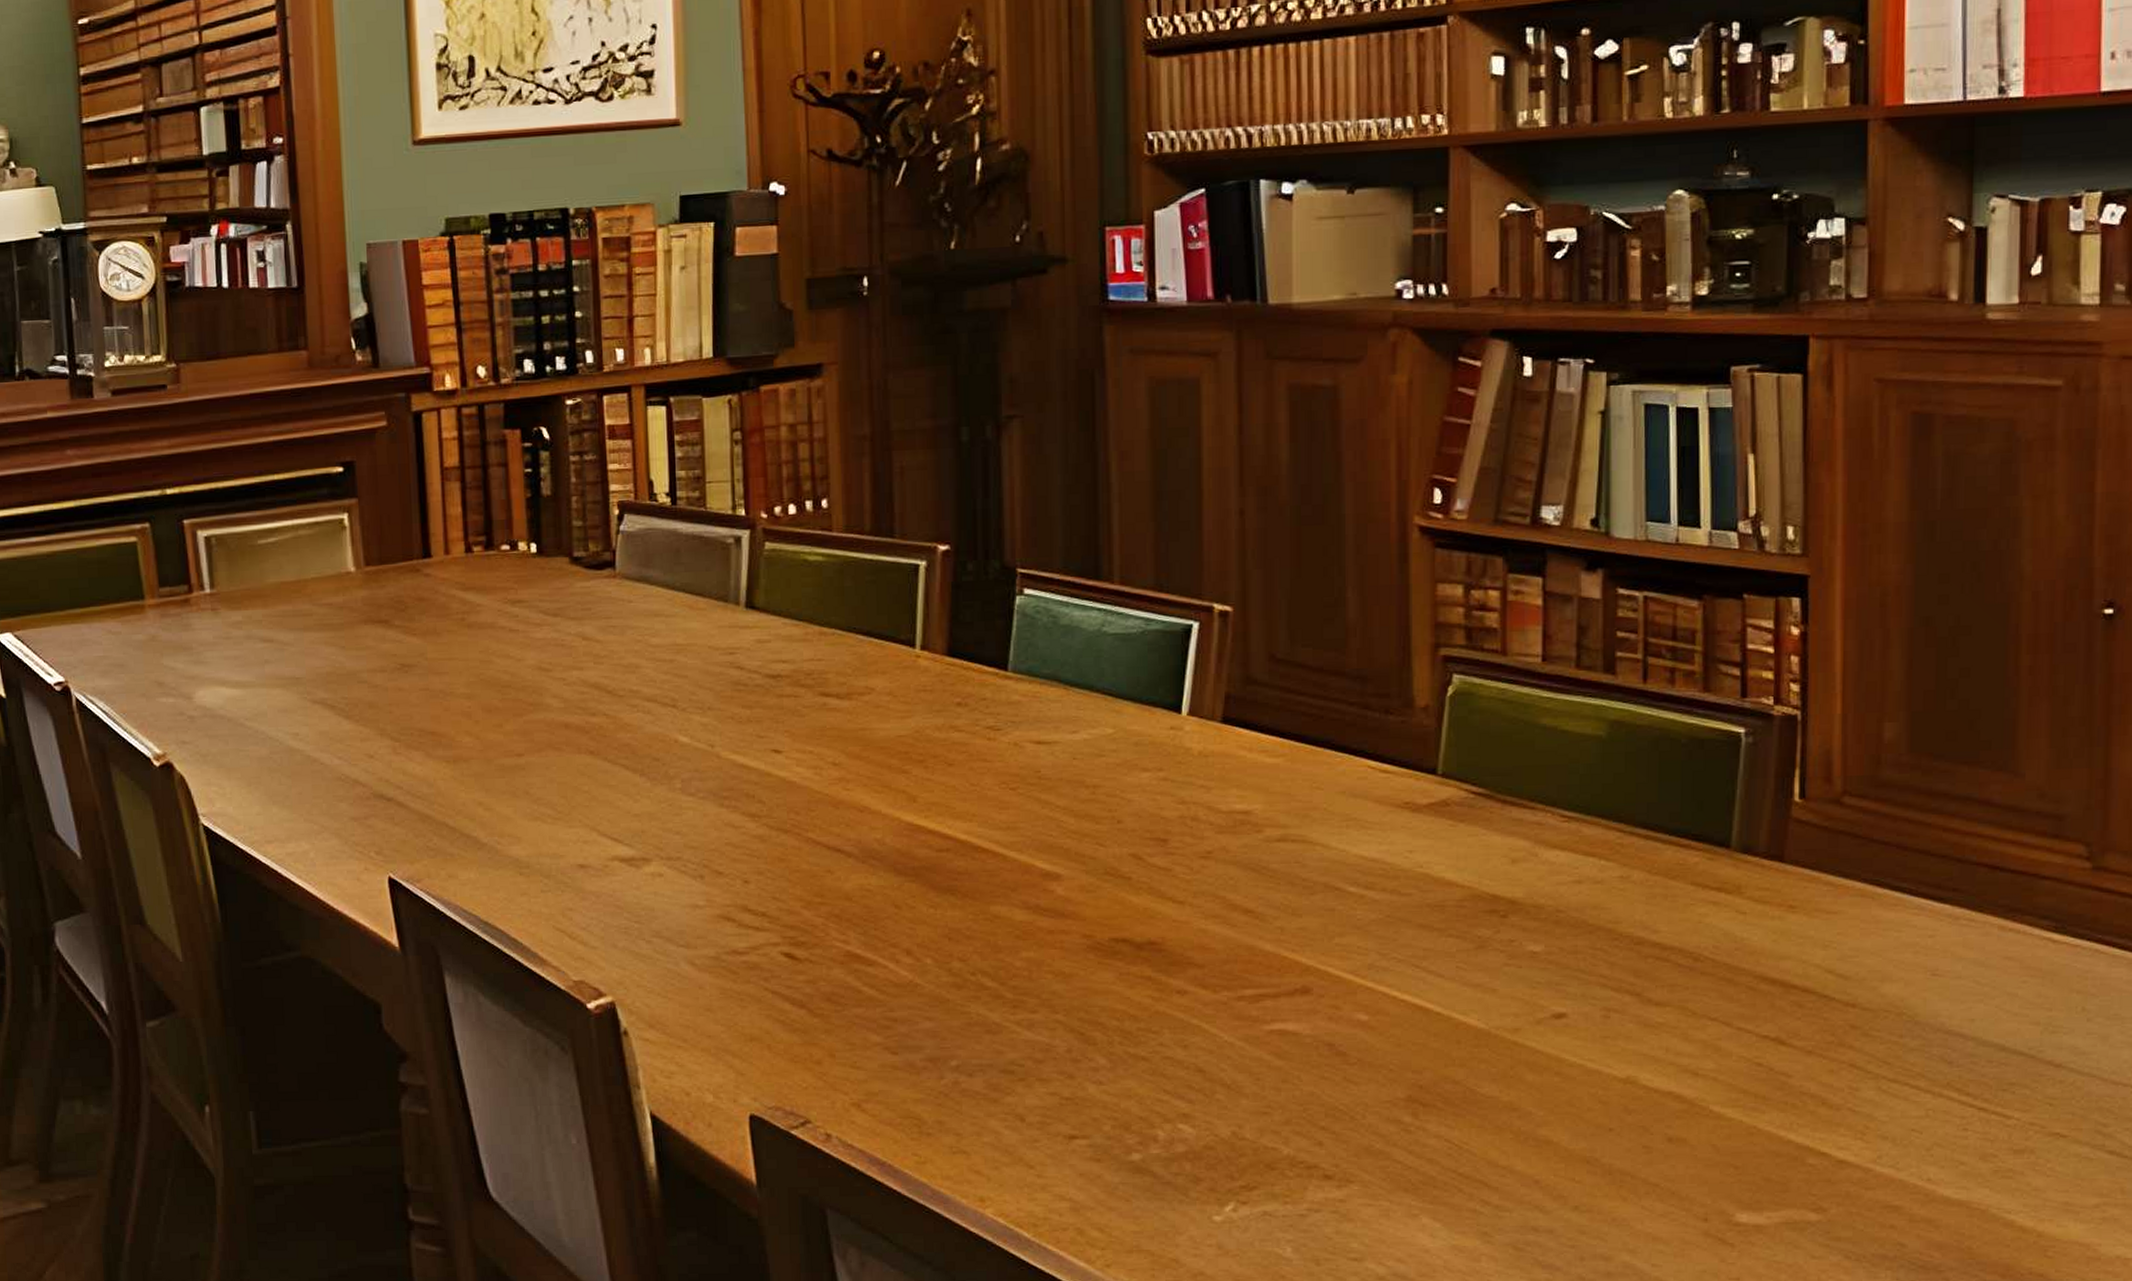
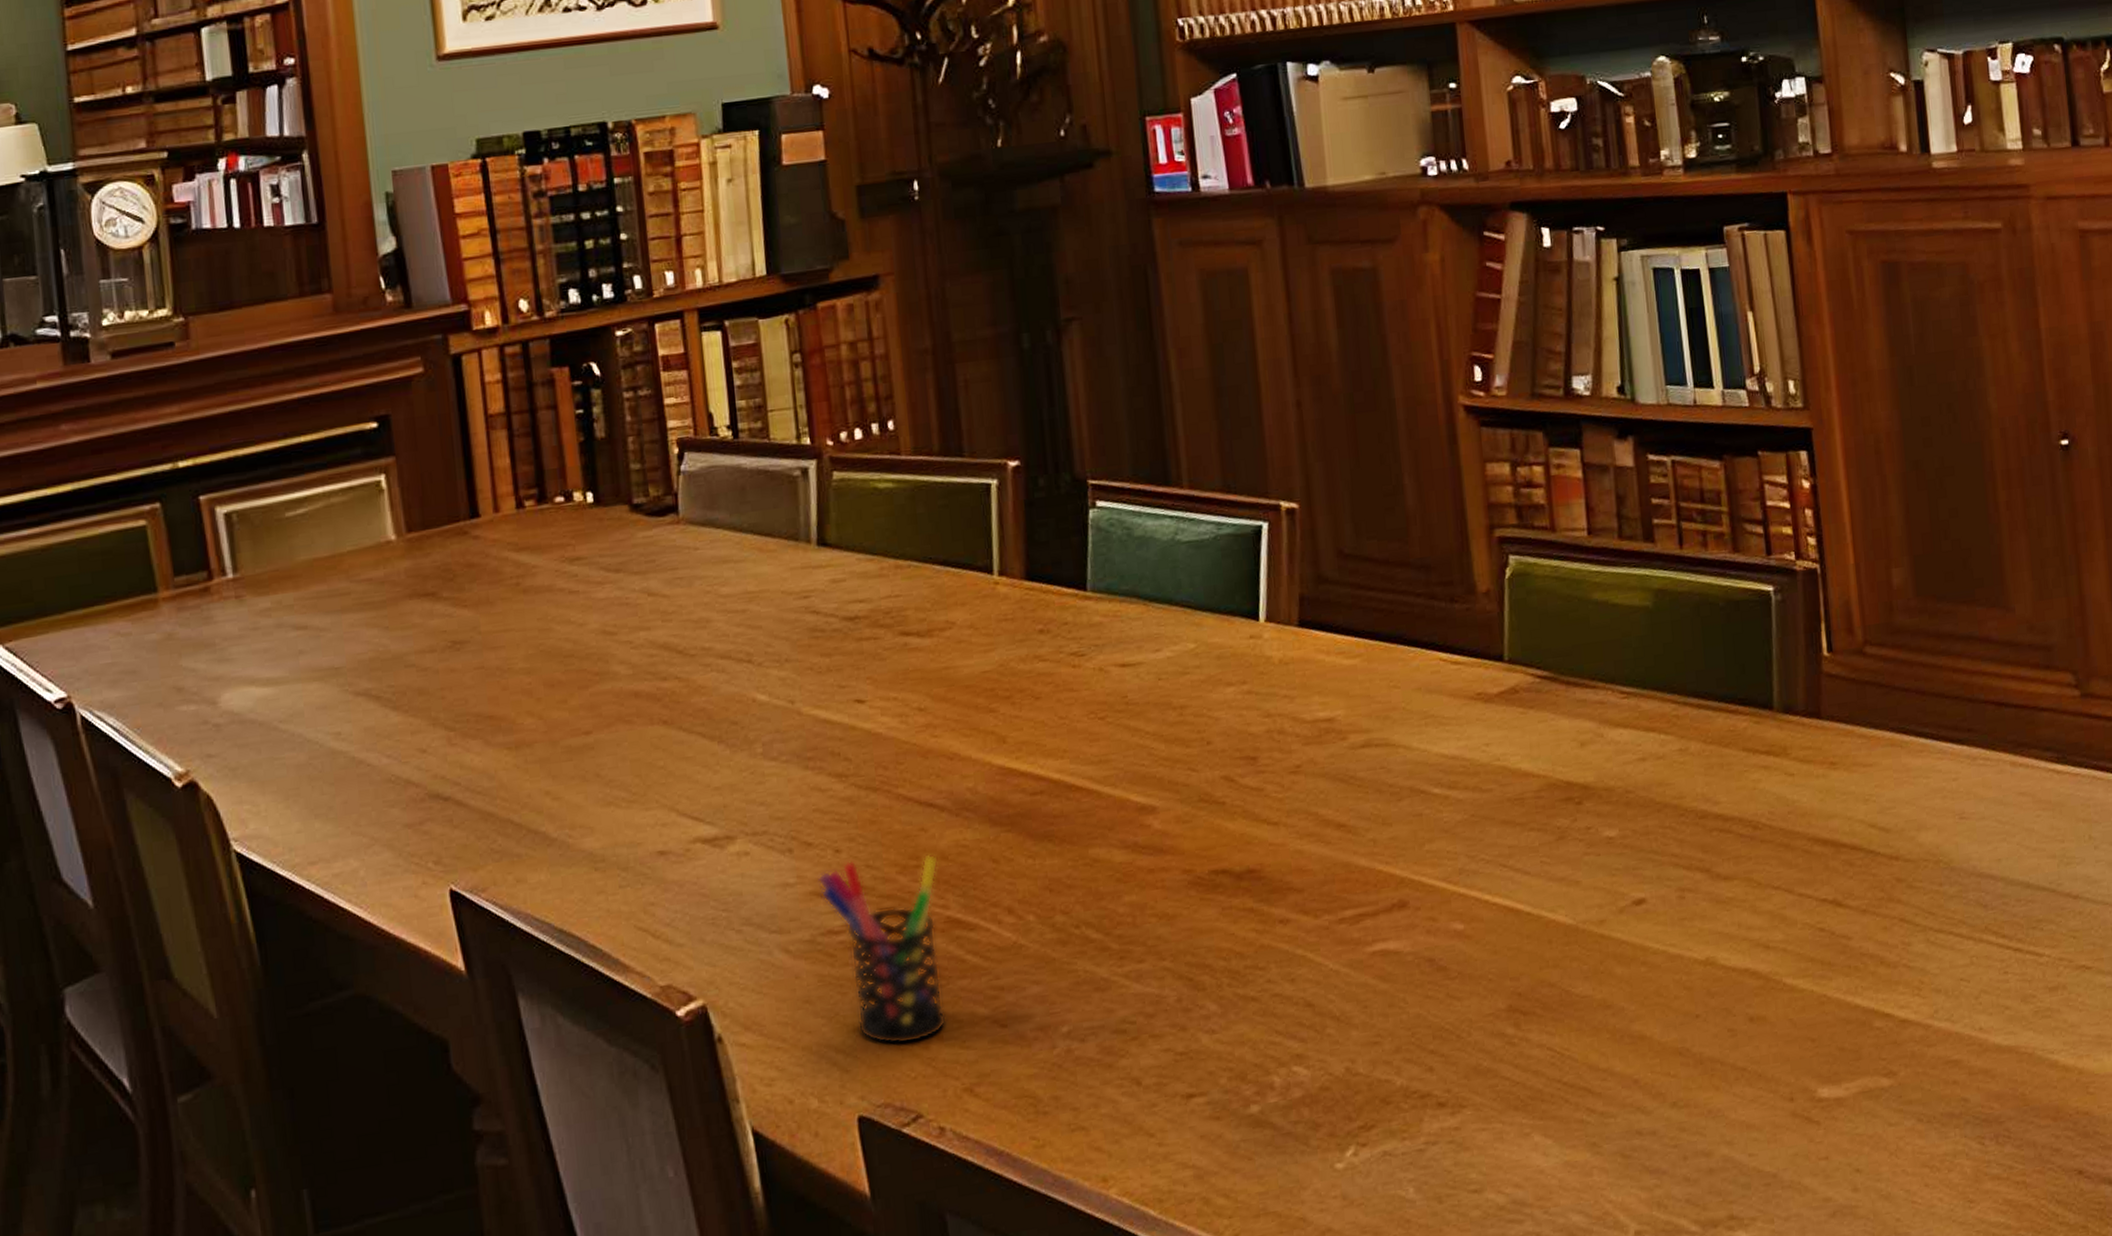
pen holder: none [726,892,842,1058] -> present [818,854,947,1045]

